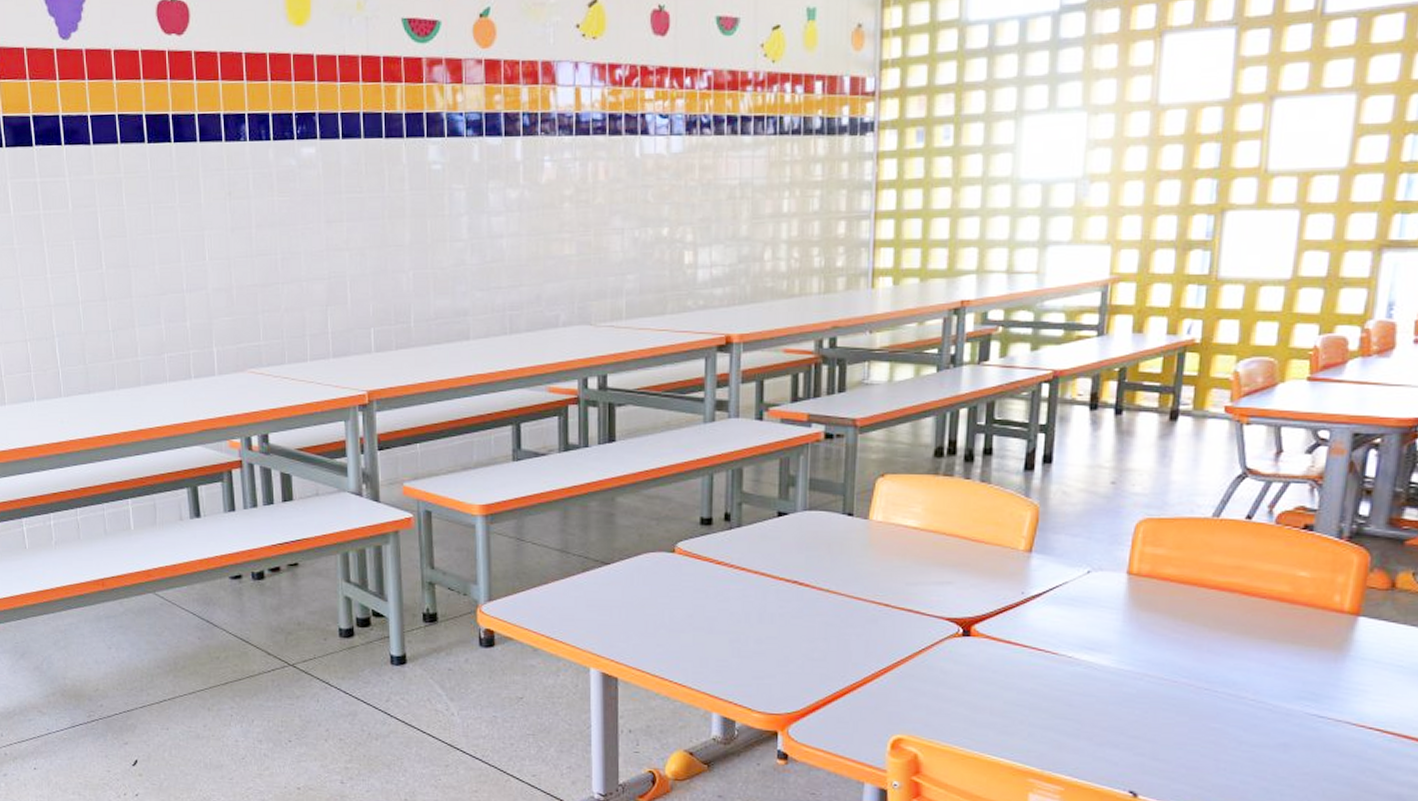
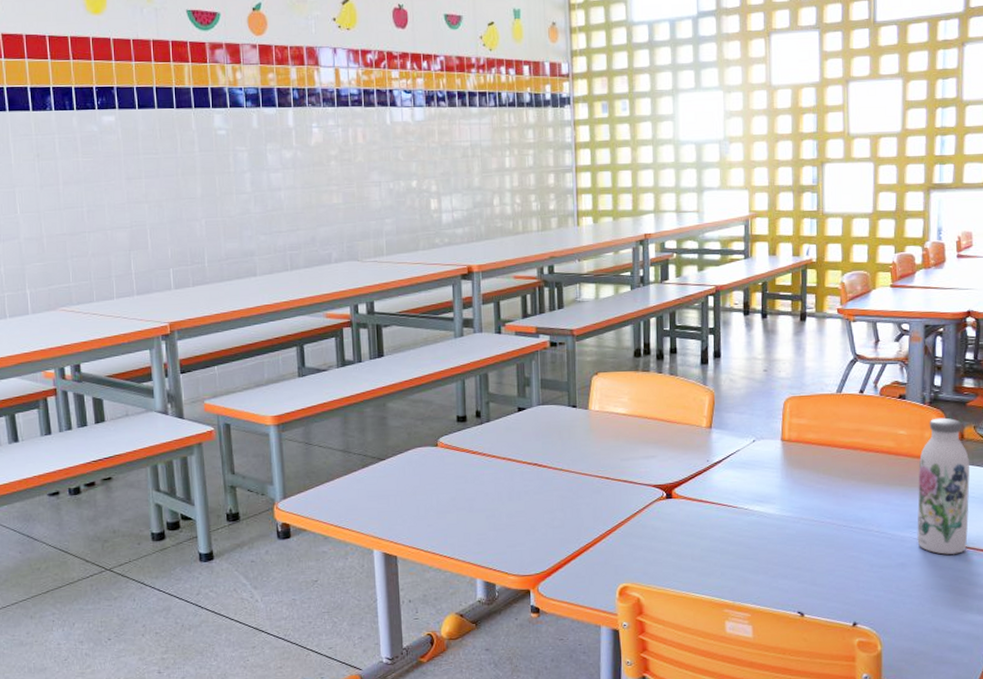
water bottle: none [1310,558,1401,739] -> present [917,417,970,555]

